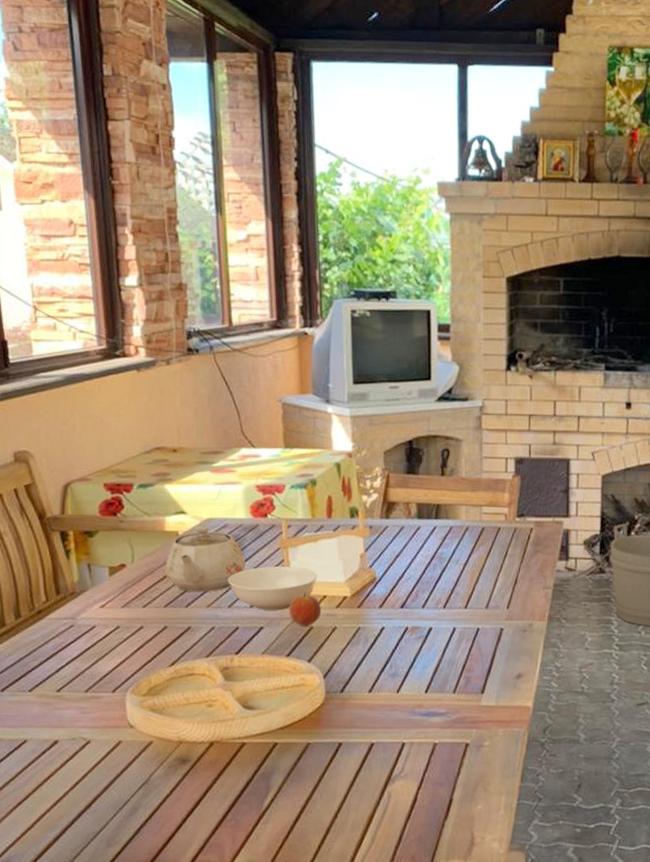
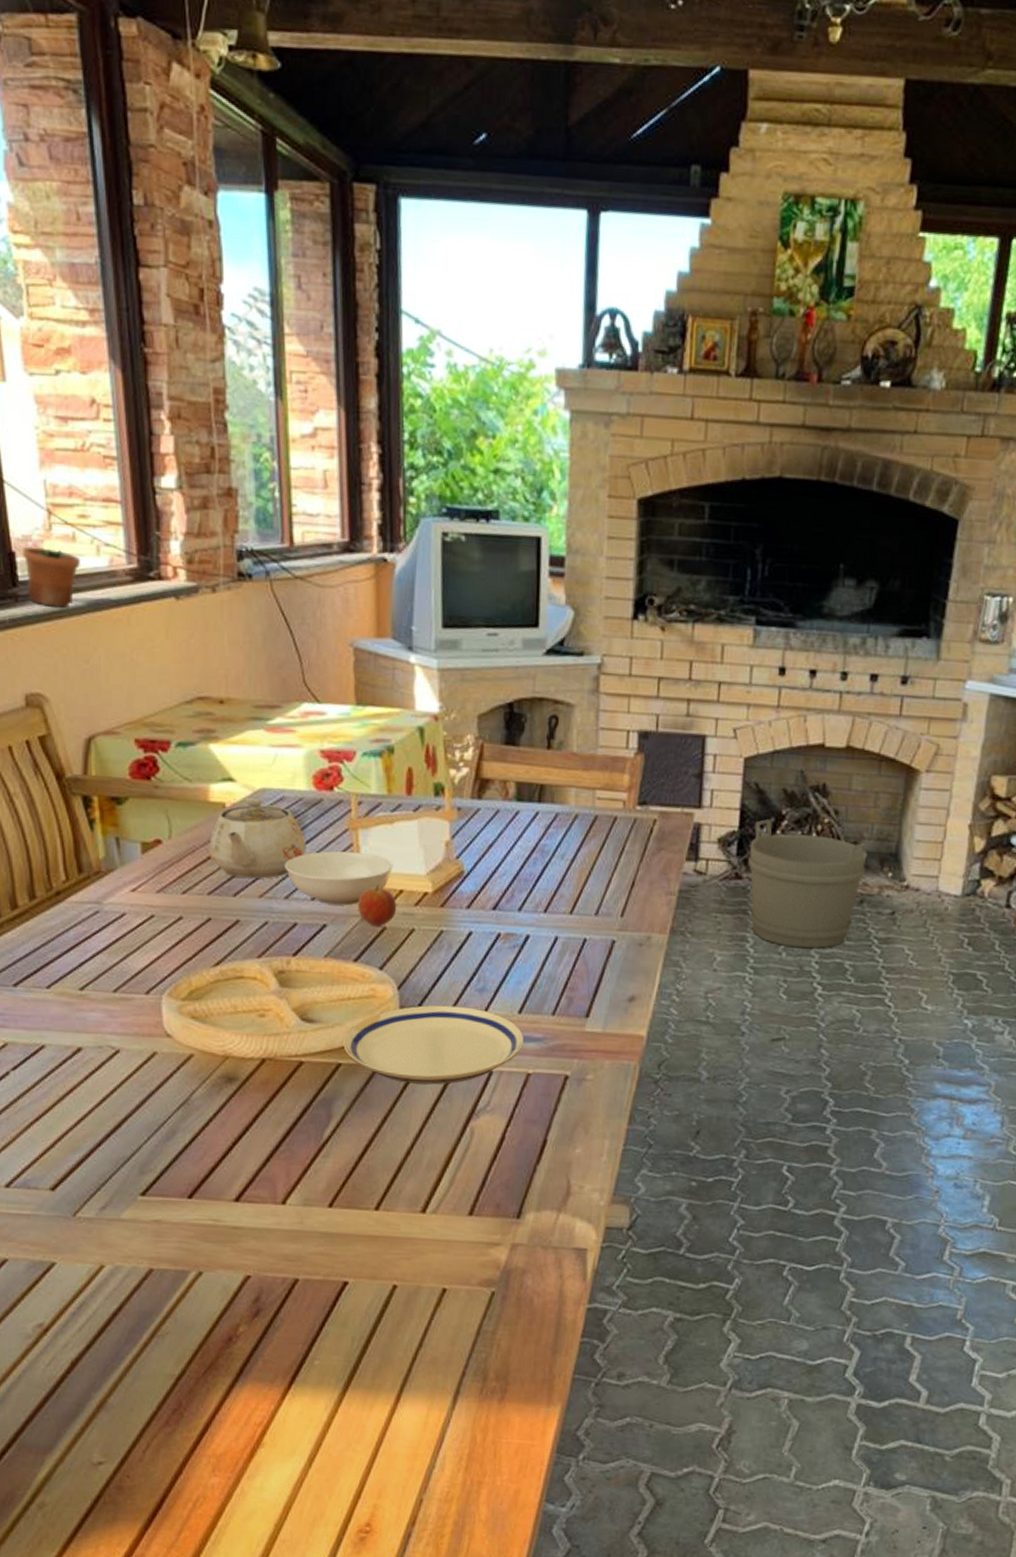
planter: none [13,336,60,382] -> present [23,546,80,608]
plate: none [279,689,431,757] -> present [343,1005,524,1085]

